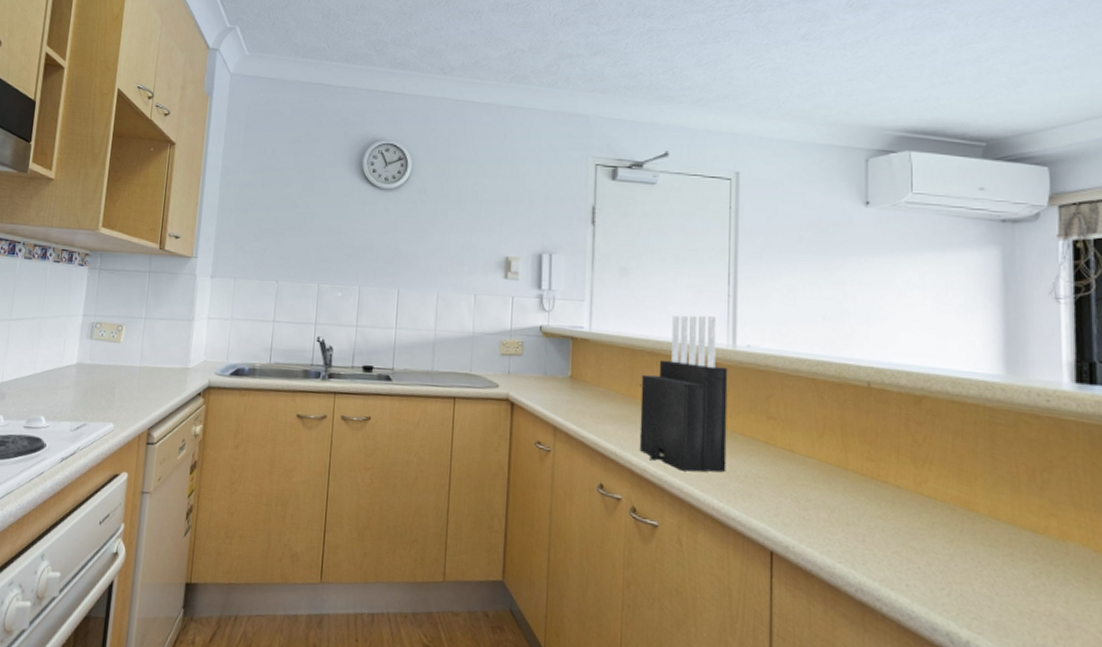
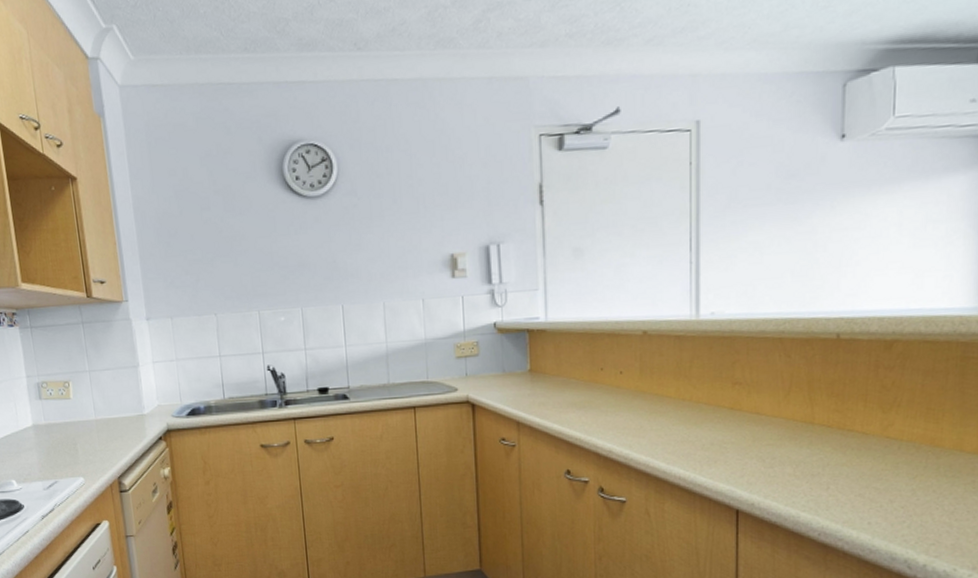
knife block: present [639,315,728,473] -> none [602,287,692,447]

